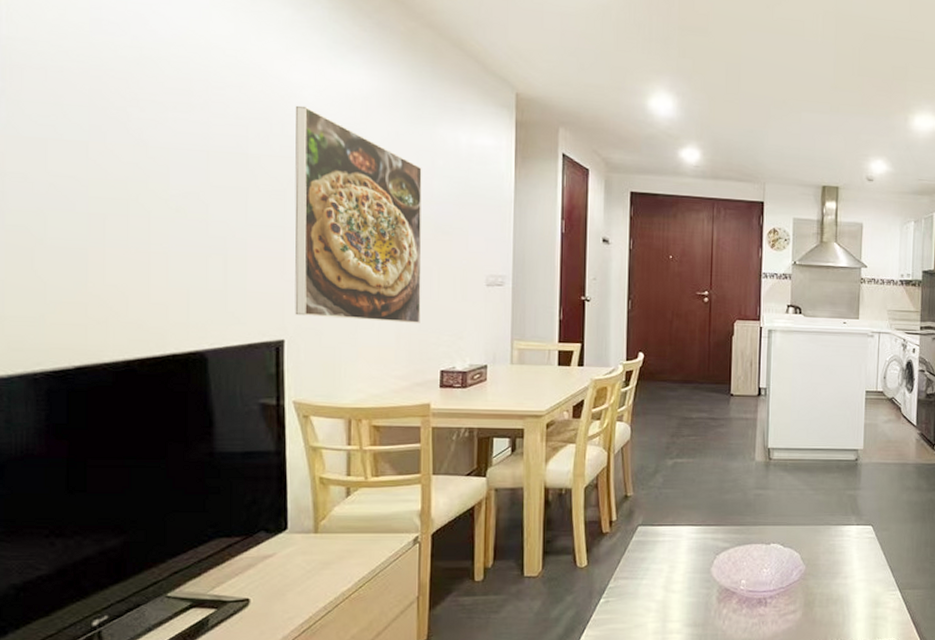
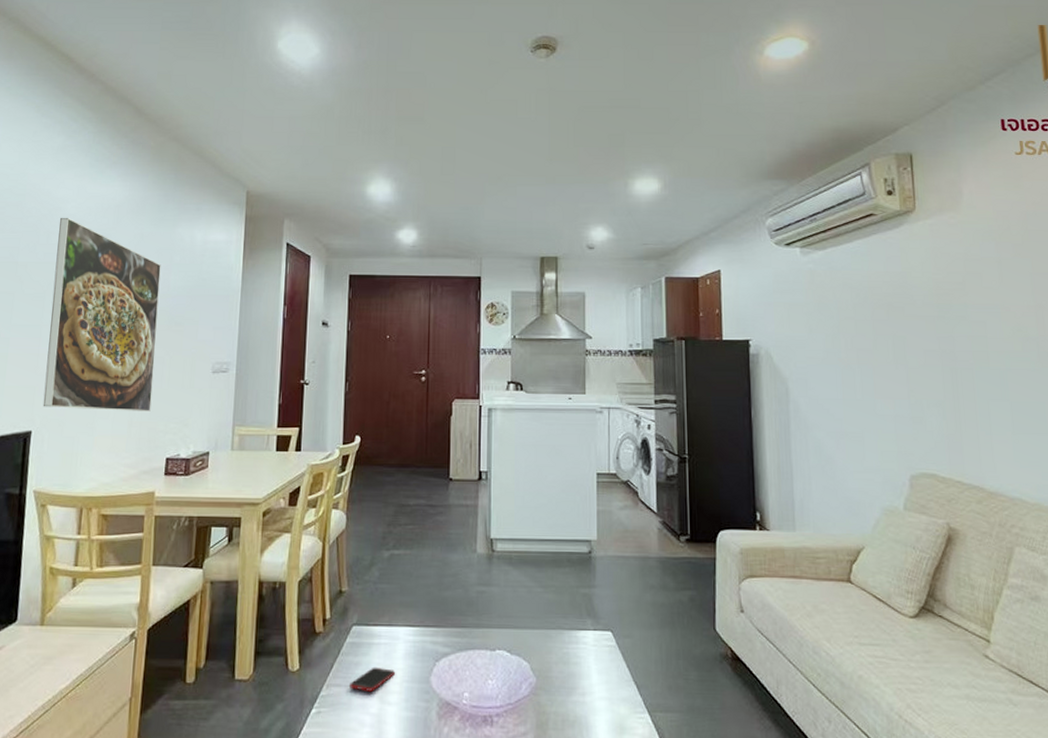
cell phone: none [636,561,679,582] -> present [350,667,396,692]

